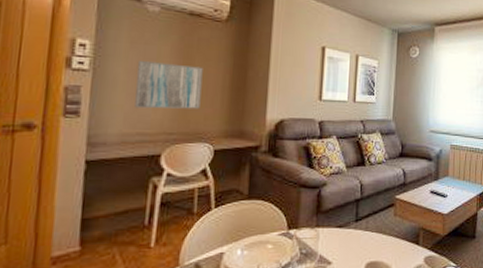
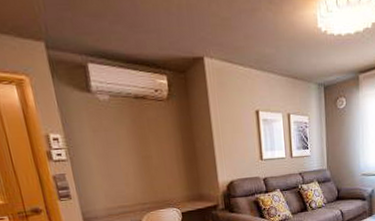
wall art: present [135,60,203,109] -> none [103,144,163,187]

